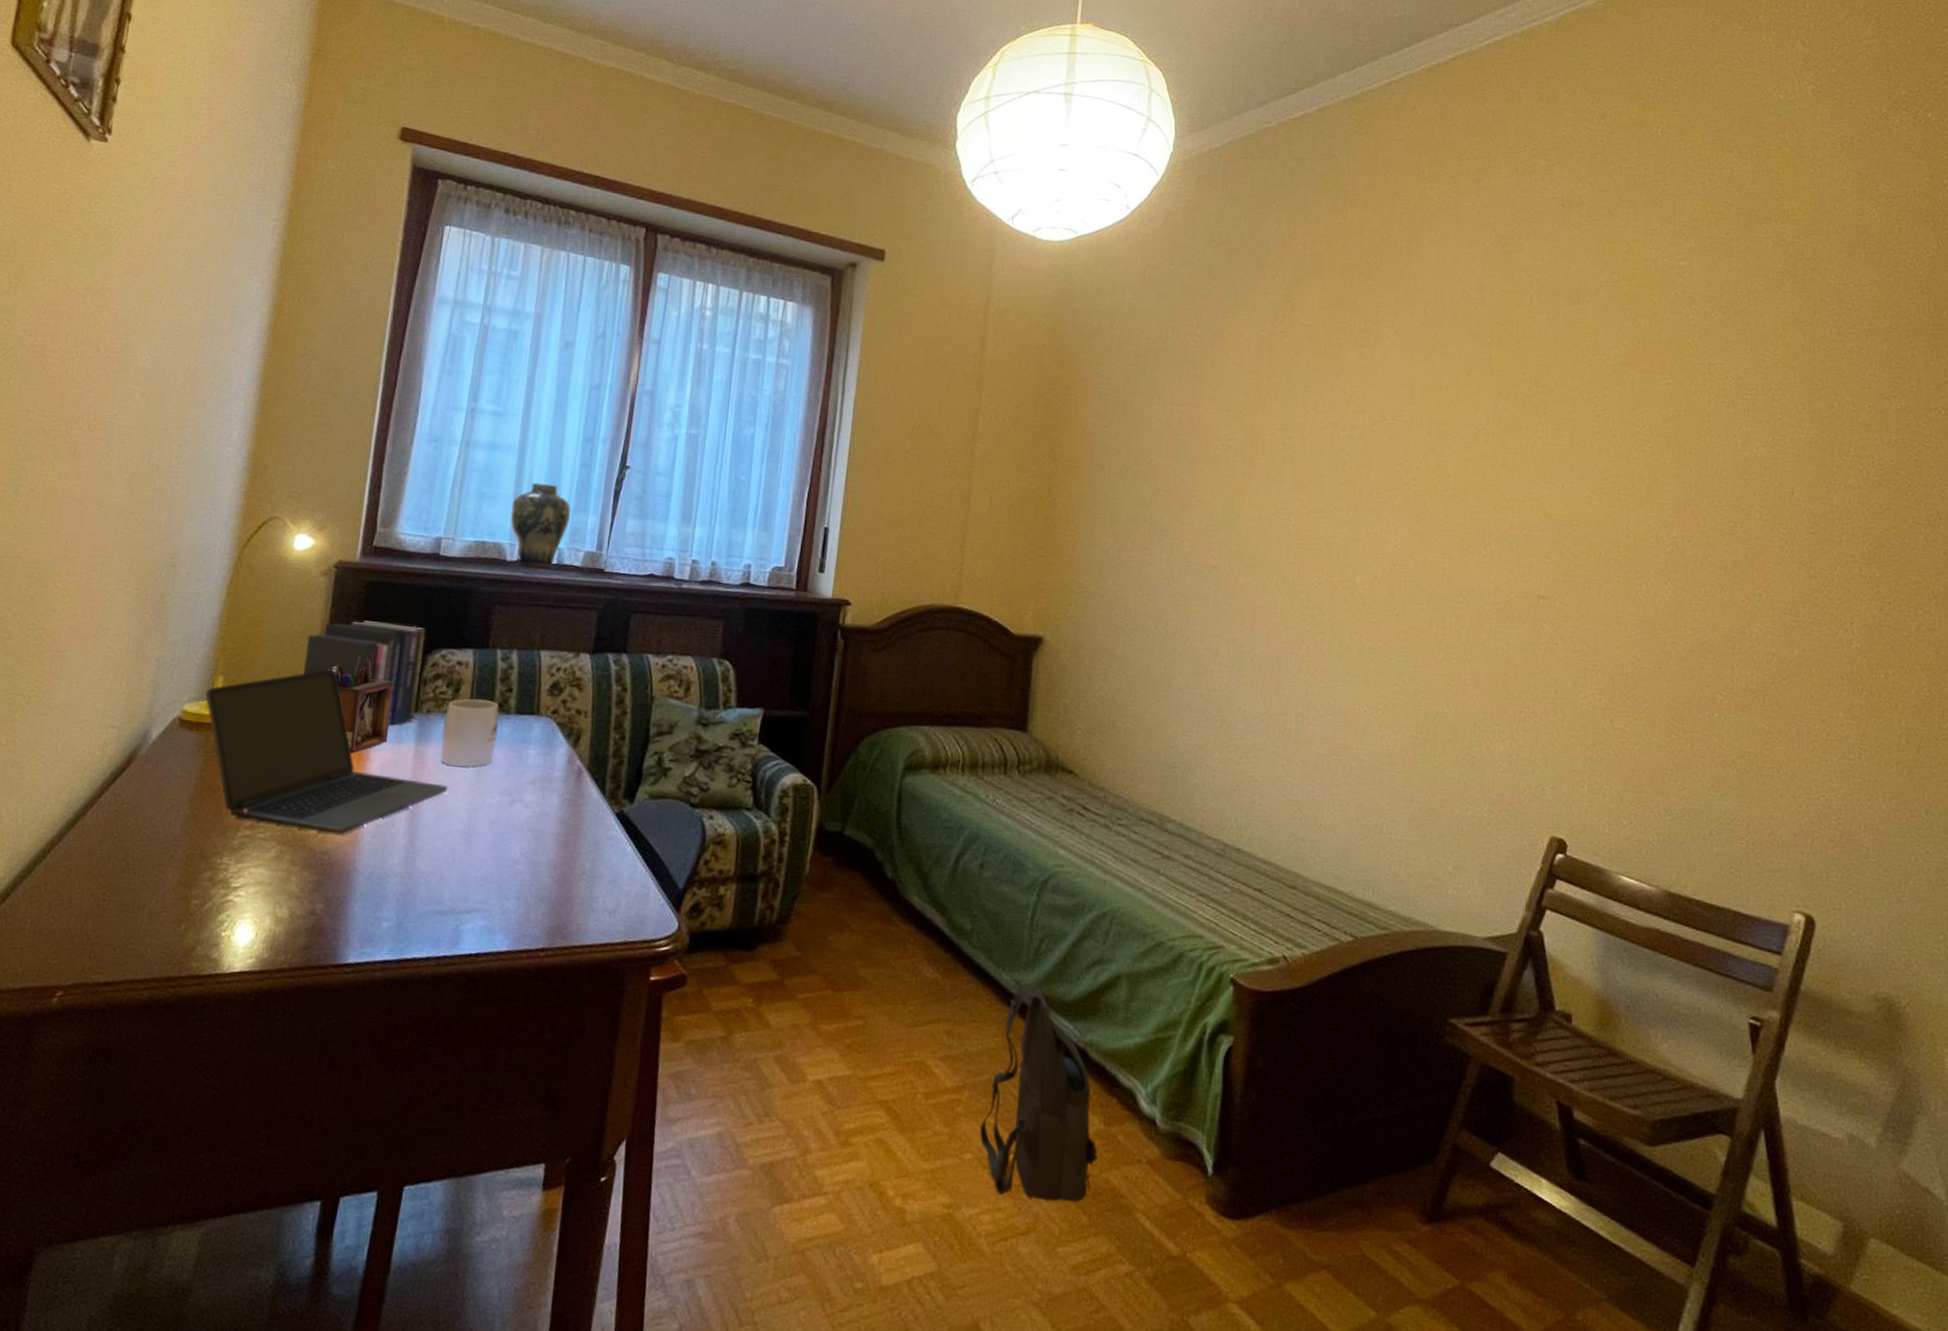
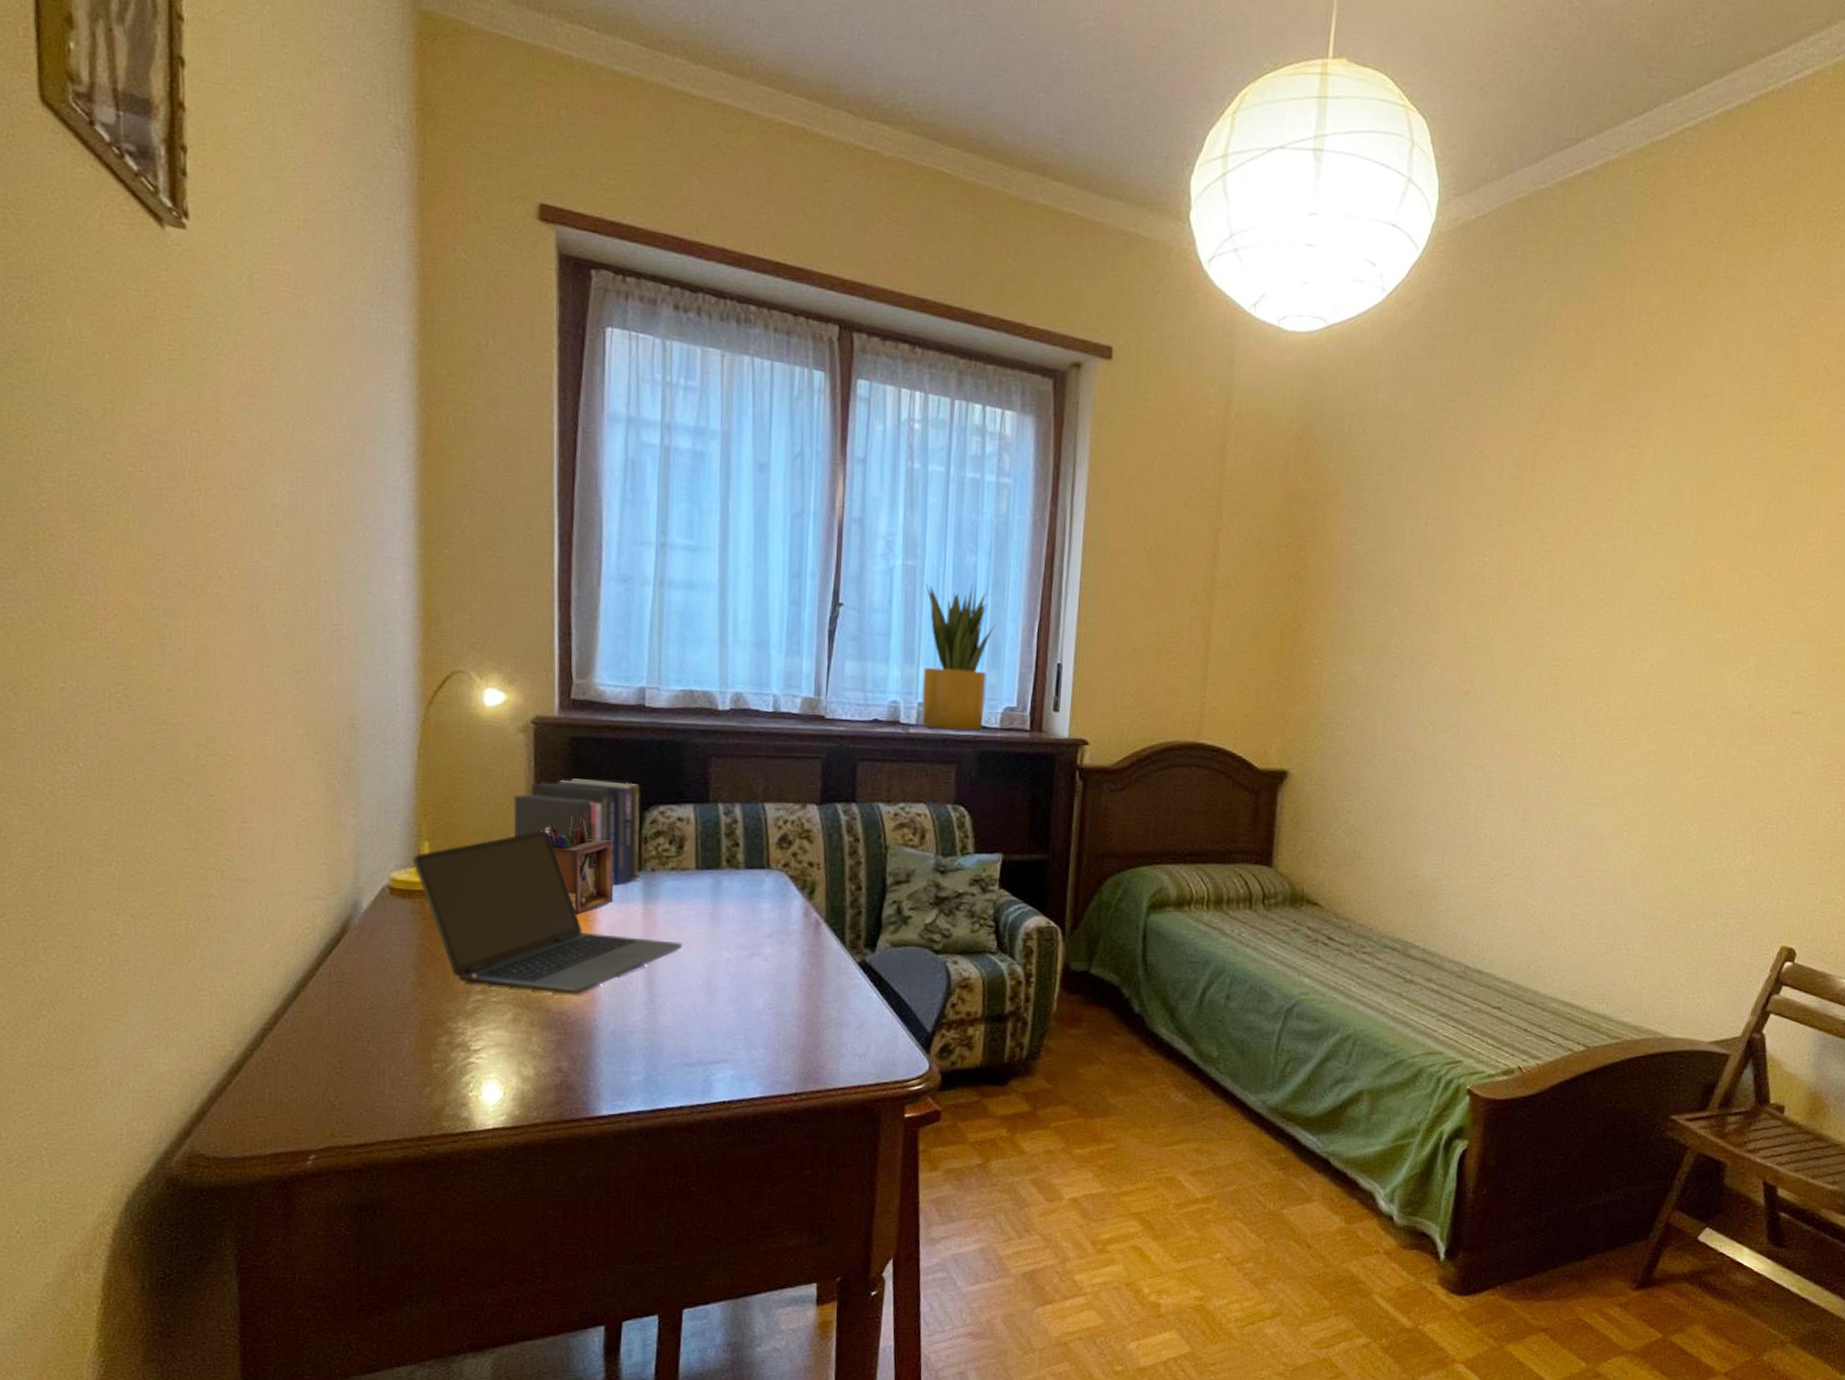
mug: present [440,698,499,767] -> none [670,855,728,924]
vase: present [511,482,571,570] -> none [718,624,783,718]
planter: none [694,448,769,589] -> present [921,581,996,732]
shoulder bag: present [980,983,1098,1203] -> none [1228,1102,1339,1290]

